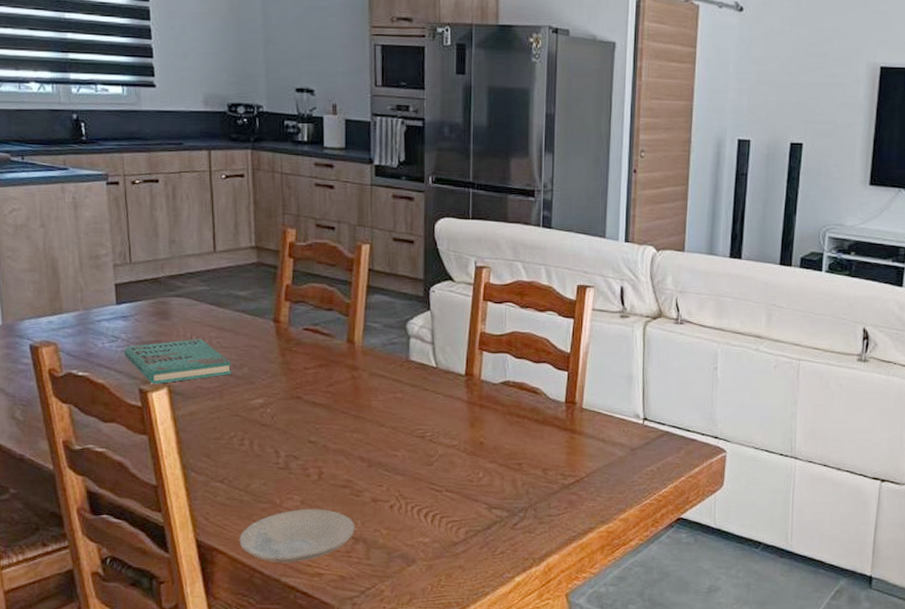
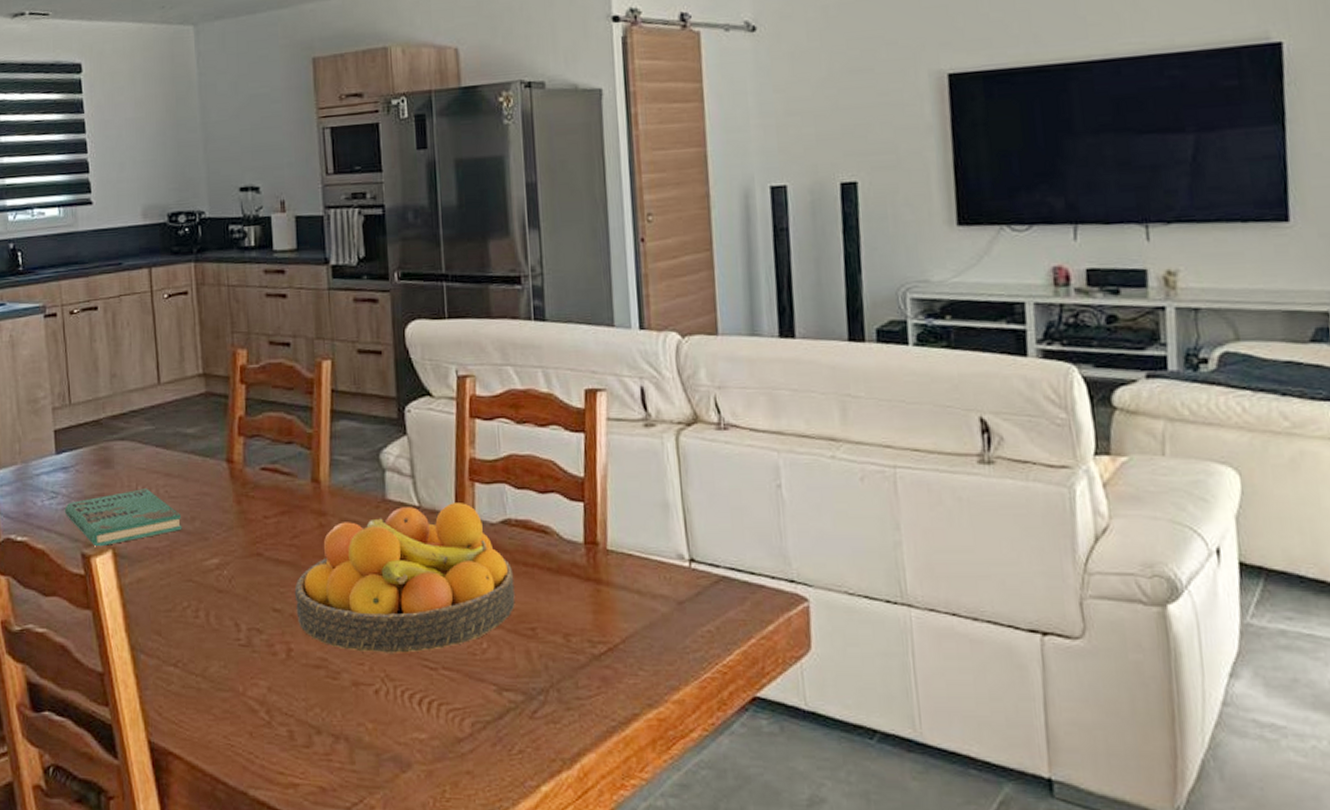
plate: present [239,508,355,564] -> none [197,697,334,771]
fruit bowl: none [327,366,508,479] -> present [294,503,515,653]

